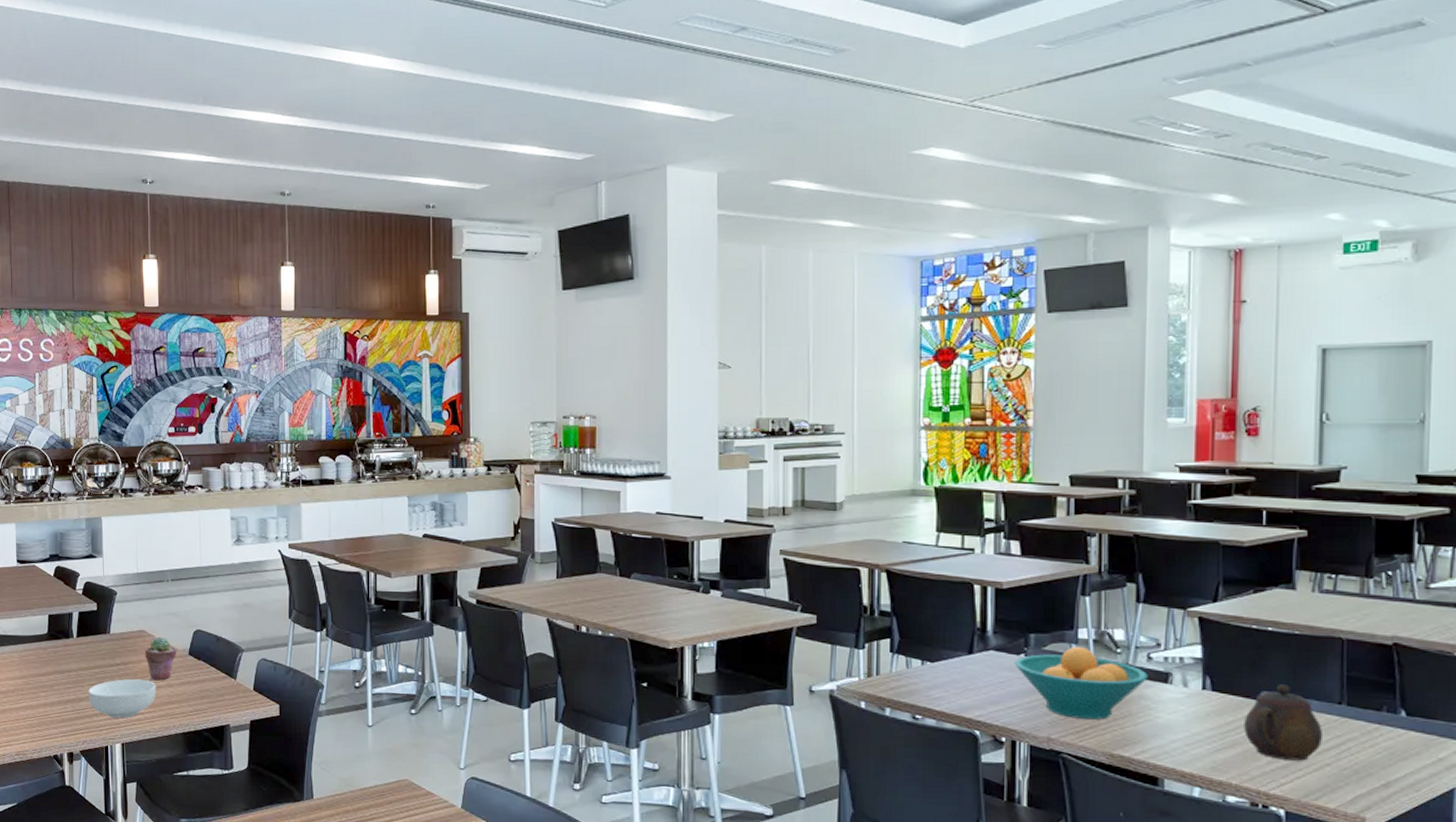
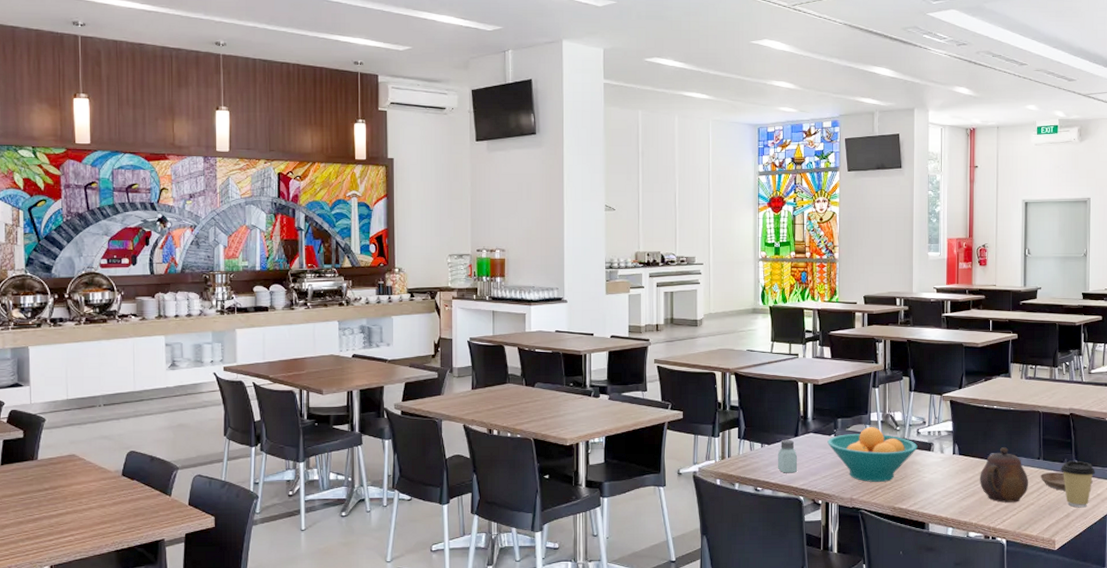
cereal bowl: present [88,678,156,719] -> none [13,502,87,542]
potted succulent: present [144,636,176,681] -> none [75,459,109,503]
saltshaker: none [943,656,972,700] -> present [777,439,798,473]
saucer: none [1341,723,1430,750] -> present [1040,472,1093,491]
coffee cup: none [1376,709,1436,776] -> present [1061,460,1096,508]

